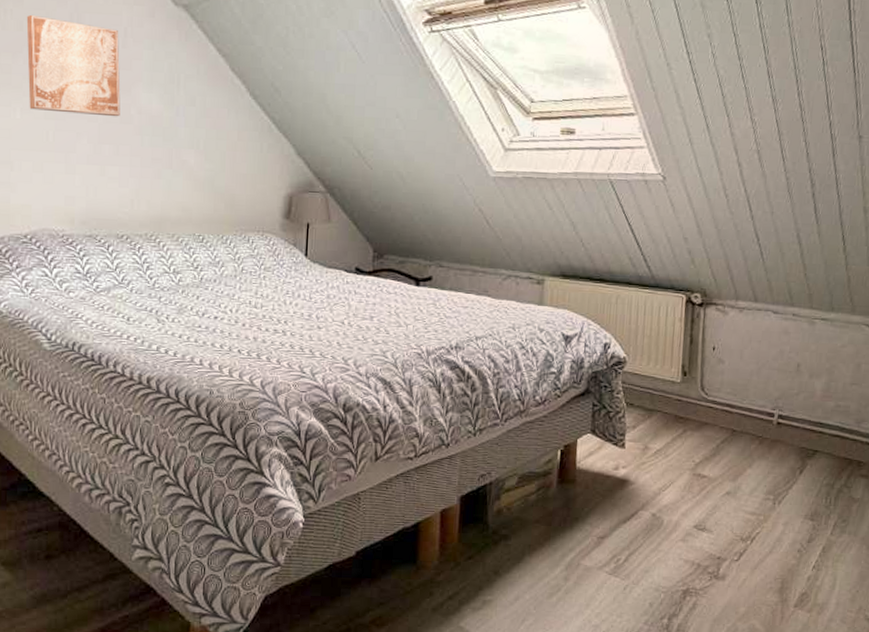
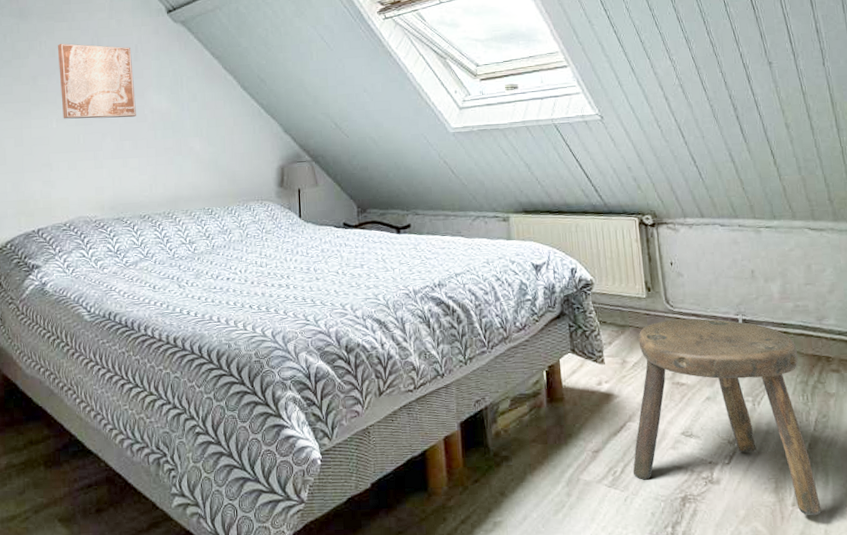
stool: none [636,408,830,618] -> present [632,318,821,516]

